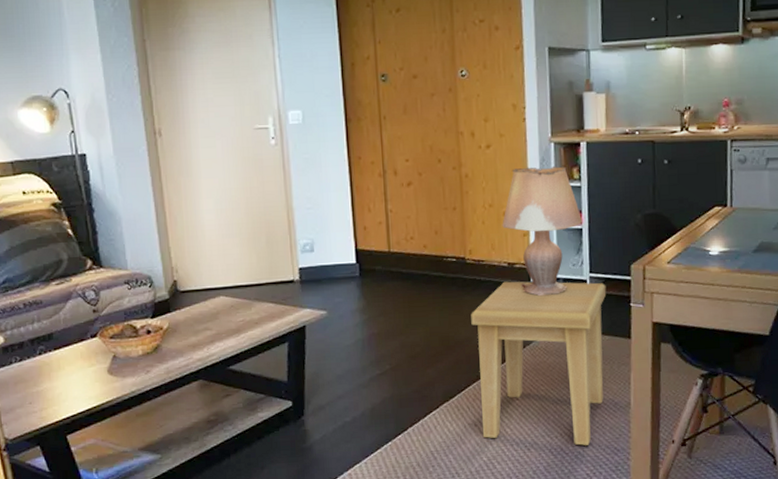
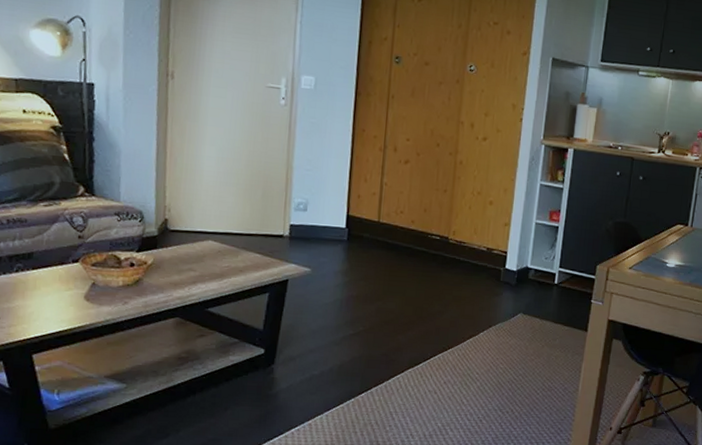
side table: present [471,281,607,446] -> none [440,264,572,423]
lamp: present [502,166,582,296] -> none [486,163,560,283]

